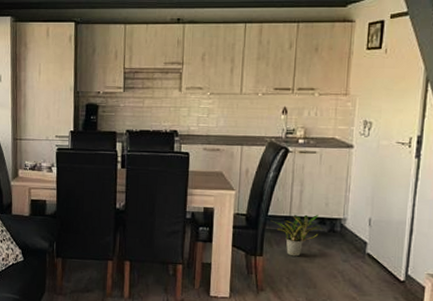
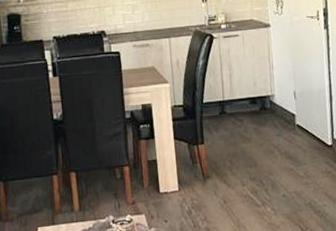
potted plant: present [270,214,325,257] -> none [206,94,257,140]

